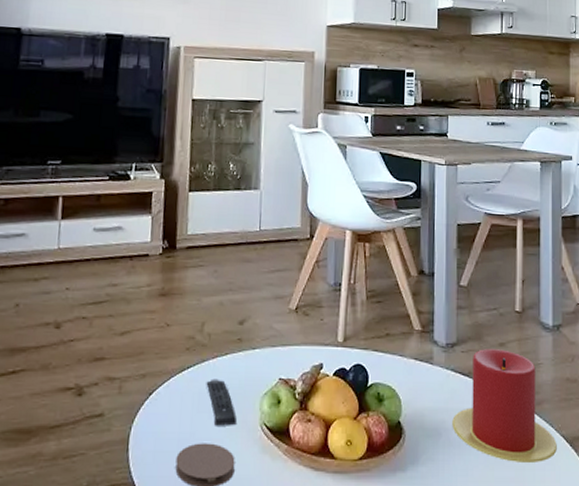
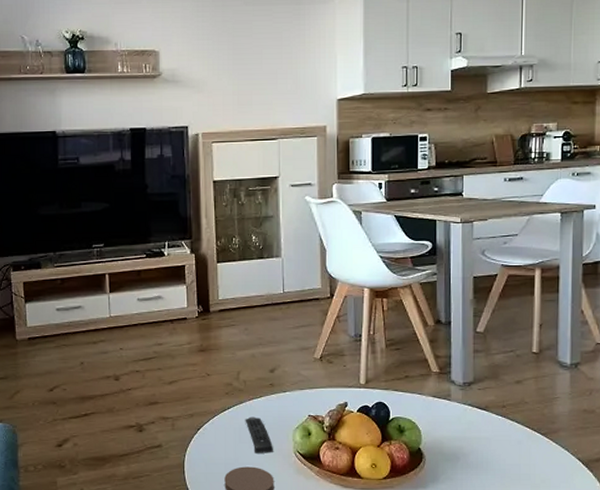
candle: present [452,349,557,462] -> none [470,386,572,481]

